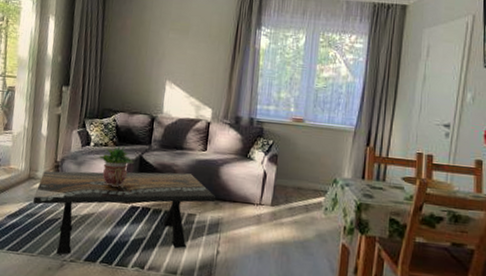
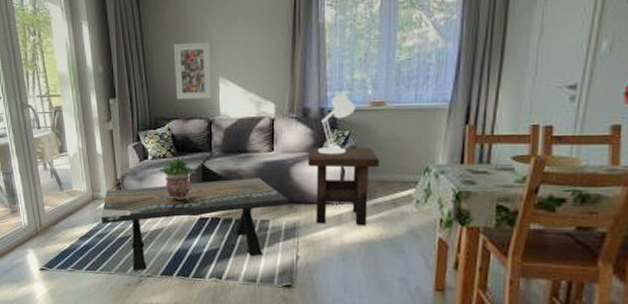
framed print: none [125,46,162,98] -> present [173,41,213,100]
side table: none [235,151,296,226] -> present [308,147,379,225]
table lamp: none [245,108,280,160] -> present [318,93,355,155]

